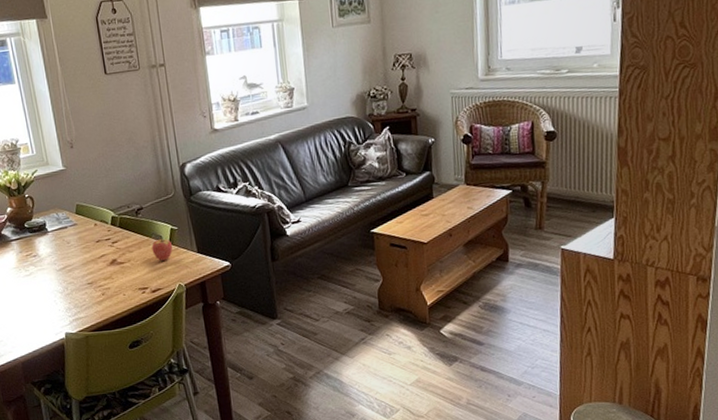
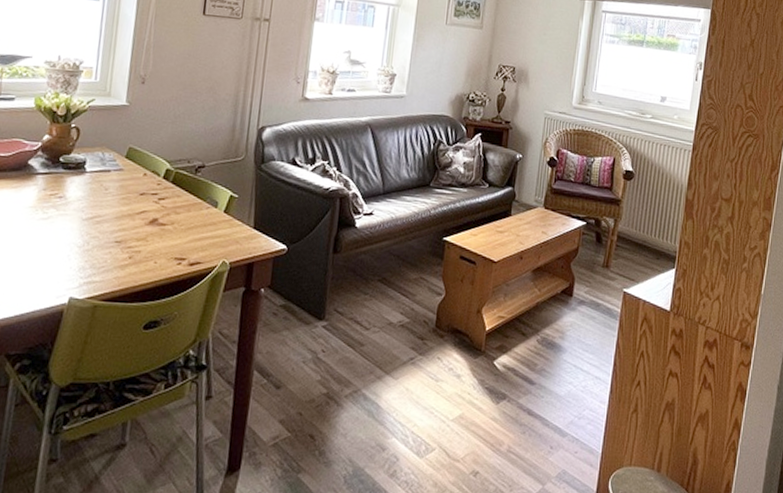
fruit: present [151,237,173,261] -> none [202,202,228,231]

